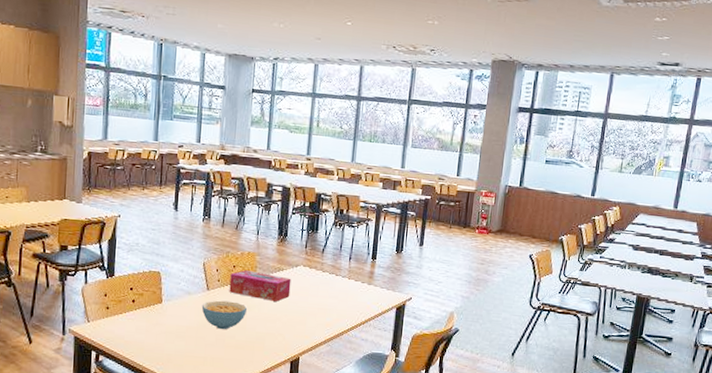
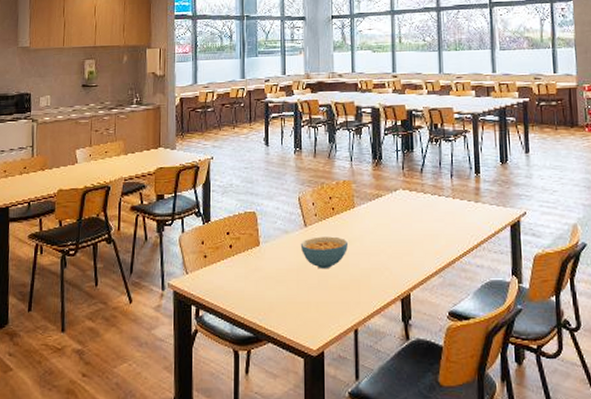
tissue box: present [229,270,292,302] -> none [327,201,392,232]

